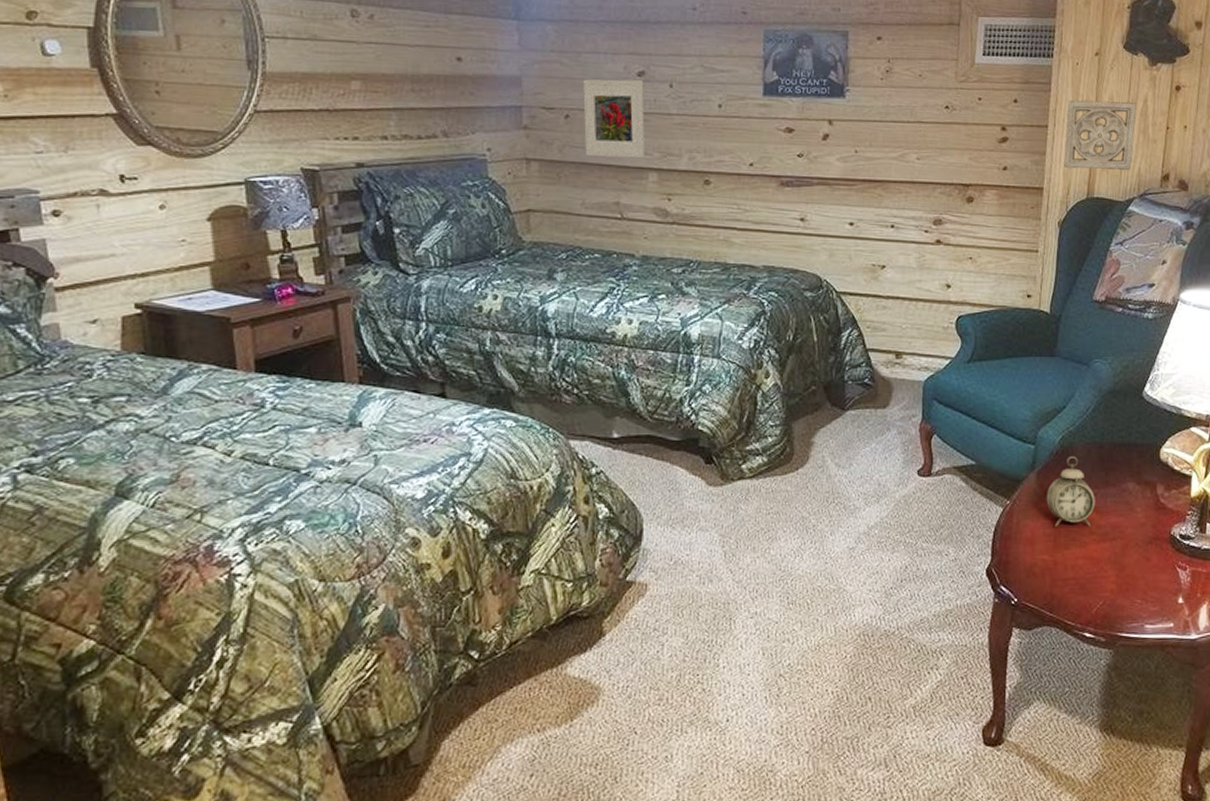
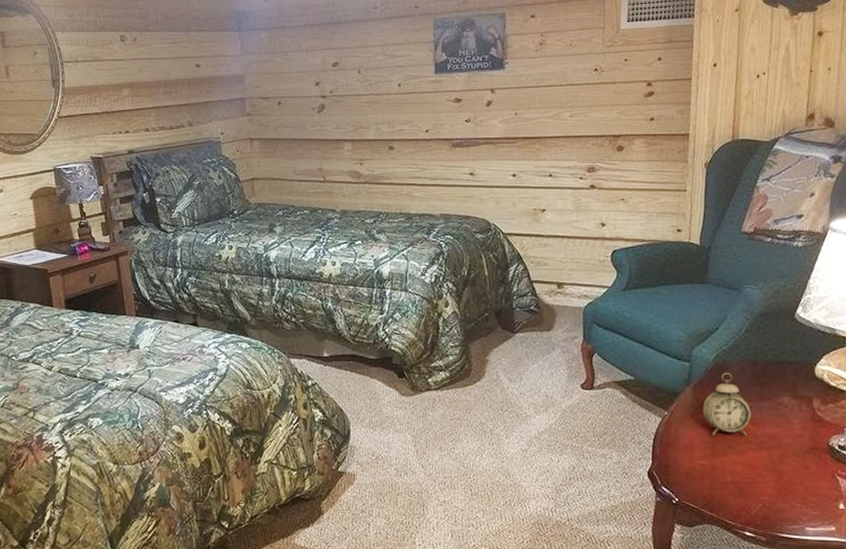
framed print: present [583,79,645,159] -> none [291,69,340,134]
wall ornament: present [1064,100,1137,171] -> none [708,50,779,115]

